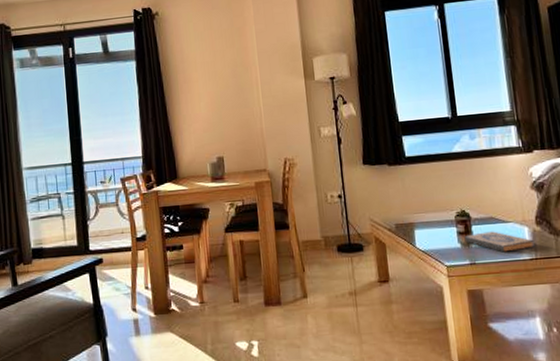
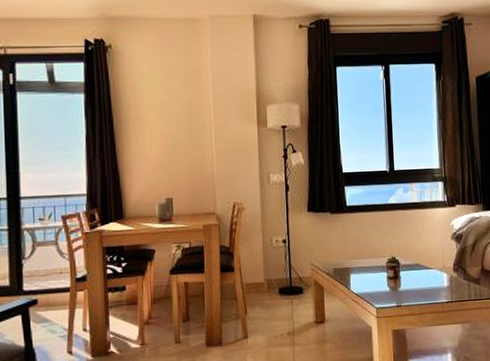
hardback book: present [464,231,535,253] -> none [393,276,451,296]

